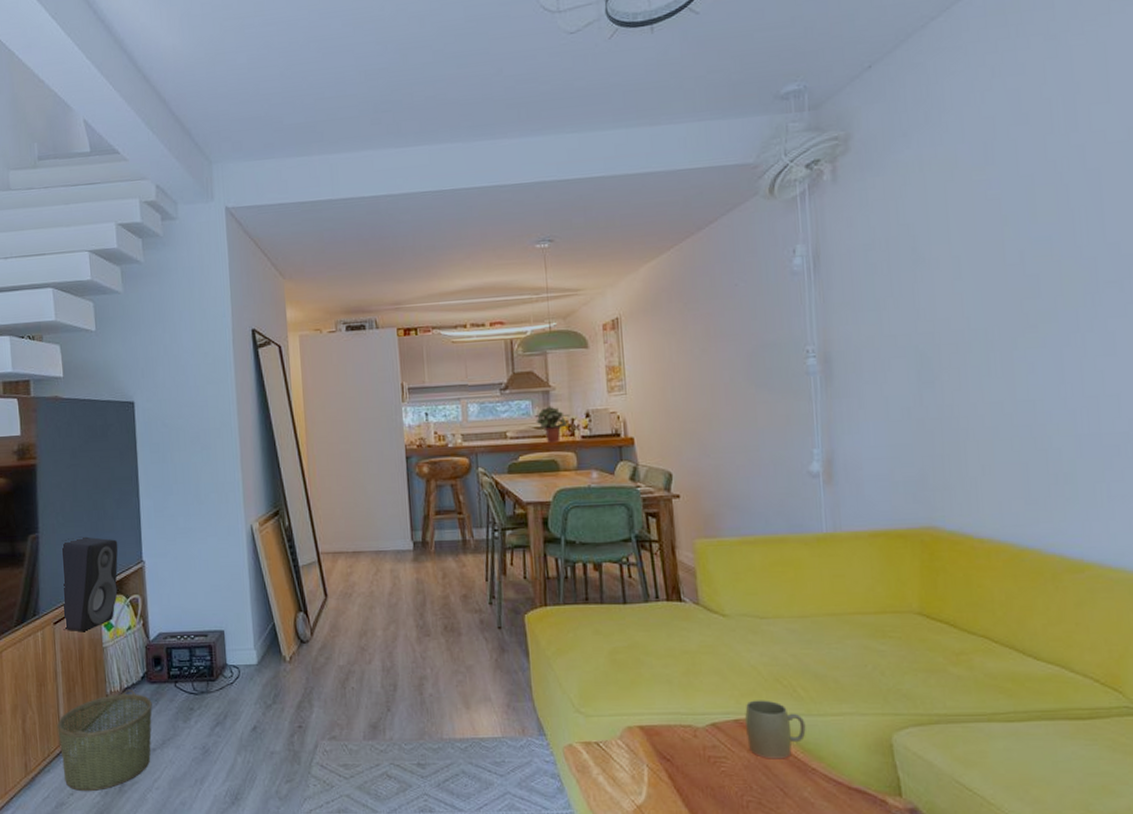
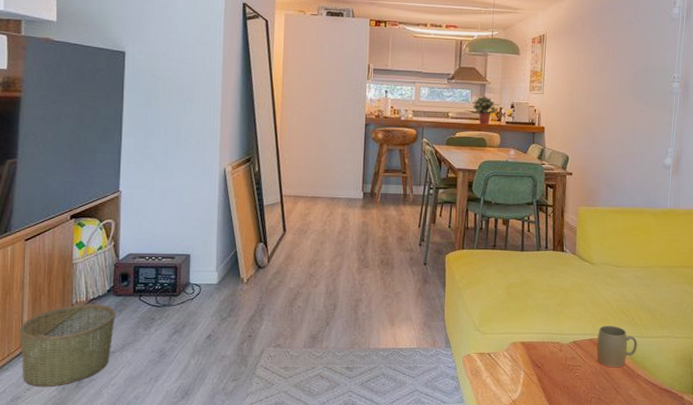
speaker: present [62,536,118,632] -> none [34,165,97,249]

